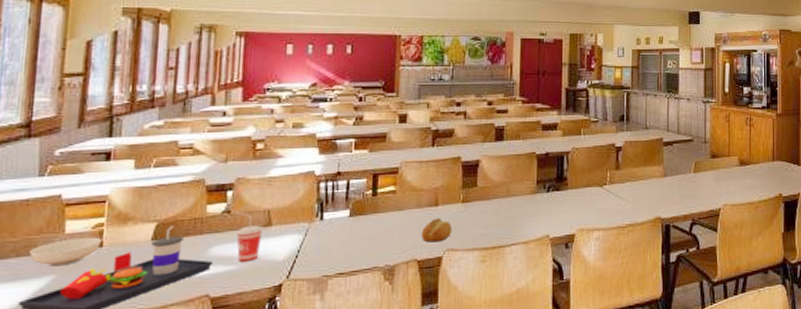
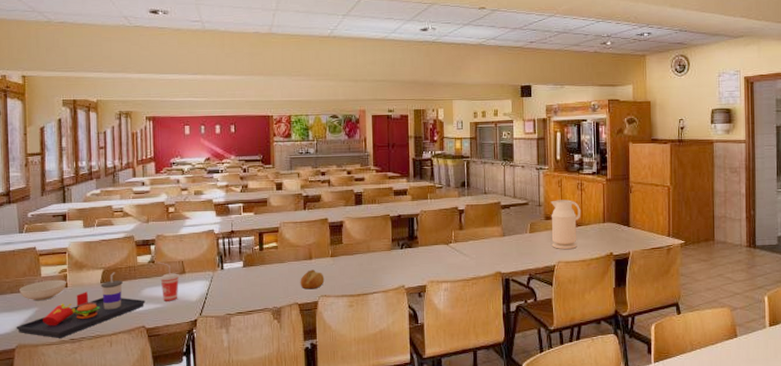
water jug: none [717,136,750,192] -> present [550,200,581,250]

